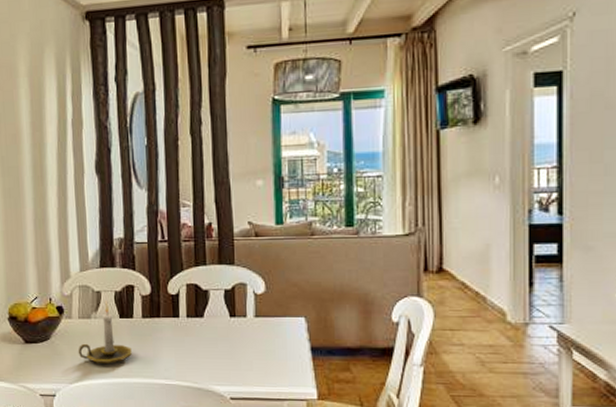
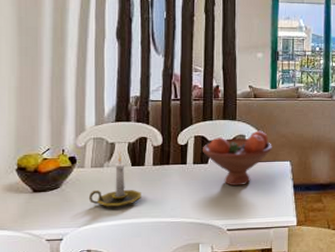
fruit bowl: none [195,277,281,346] -> present [202,130,272,186]

